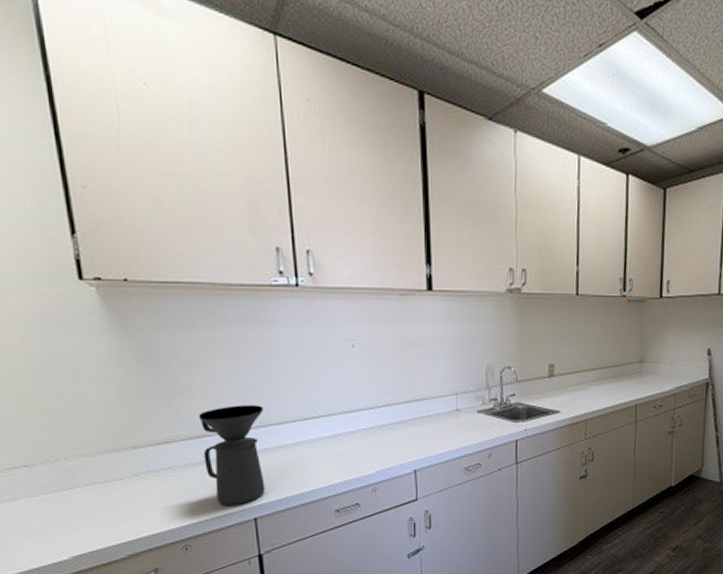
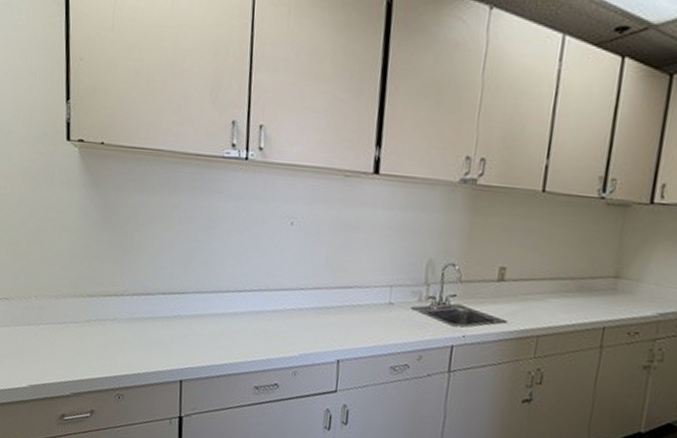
coffee maker: present [199,405,265,506] -> none [144,268,201,365]

